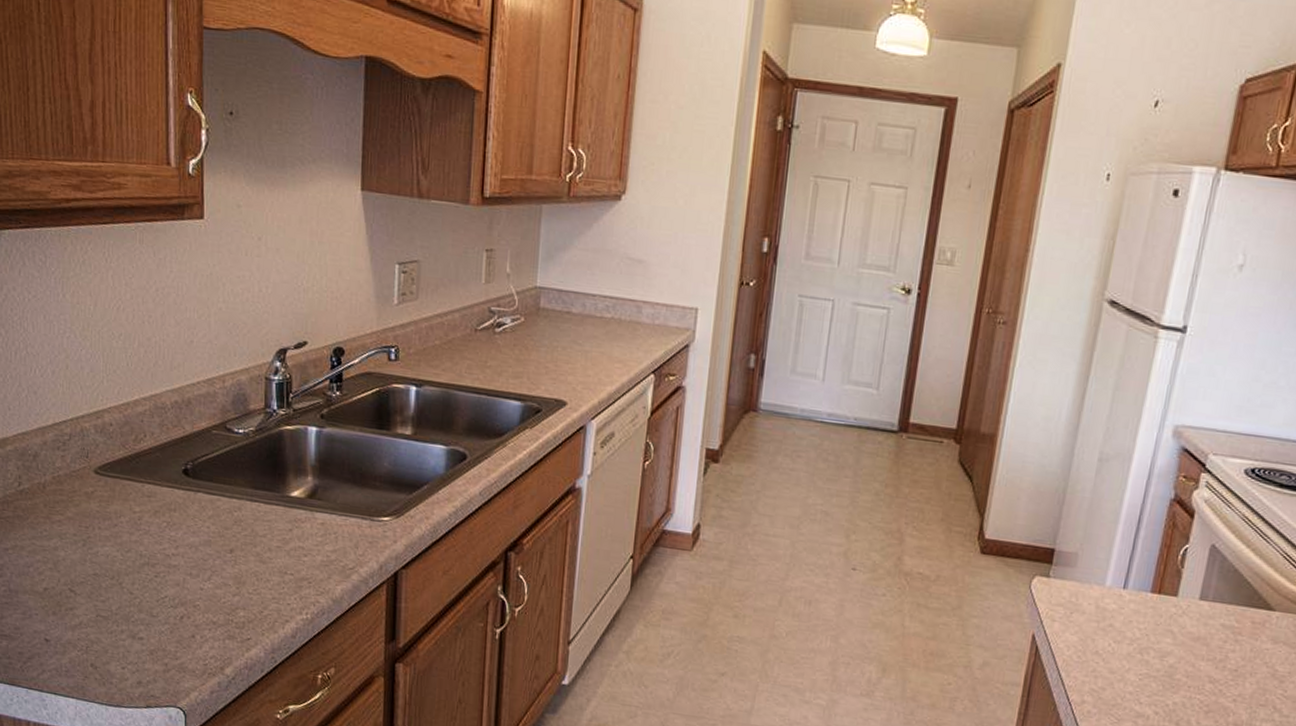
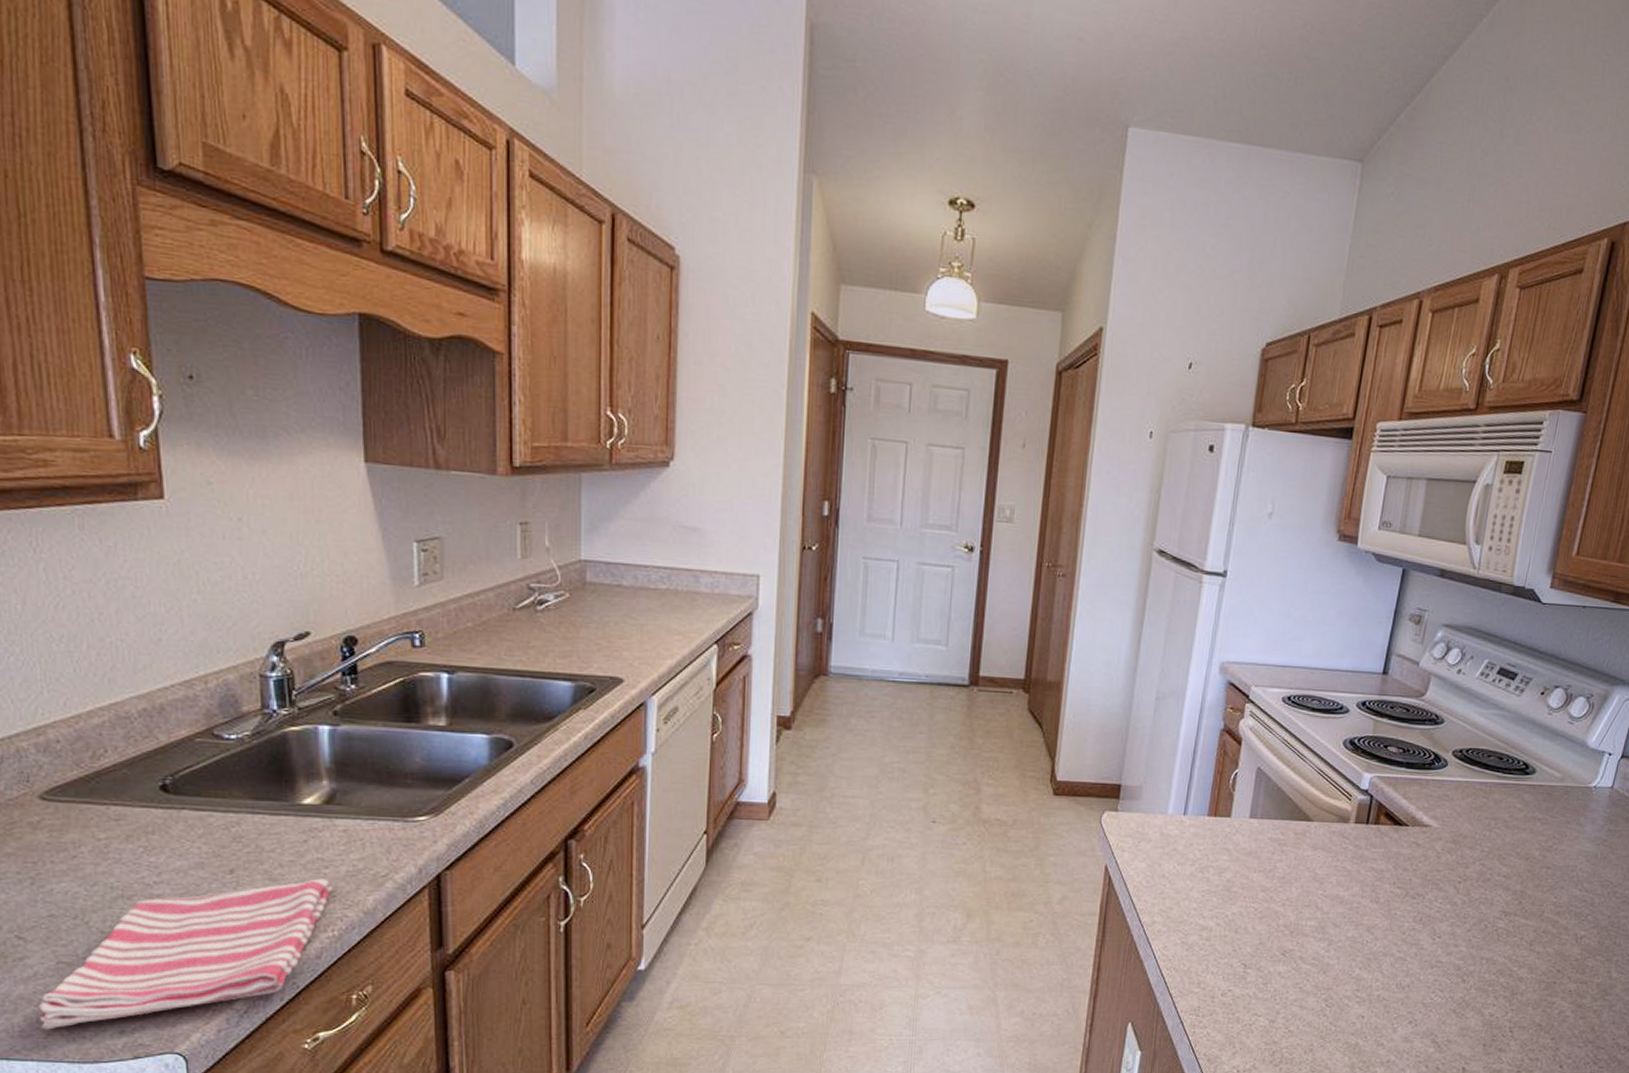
dish towel: none [80,564,310,673] -> present [37,877,333,1030]

